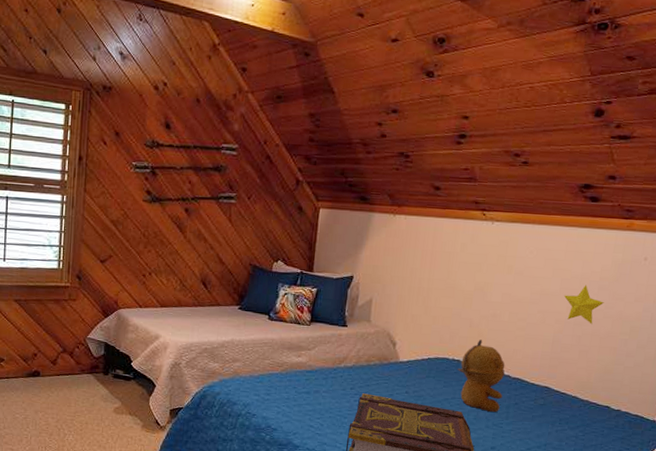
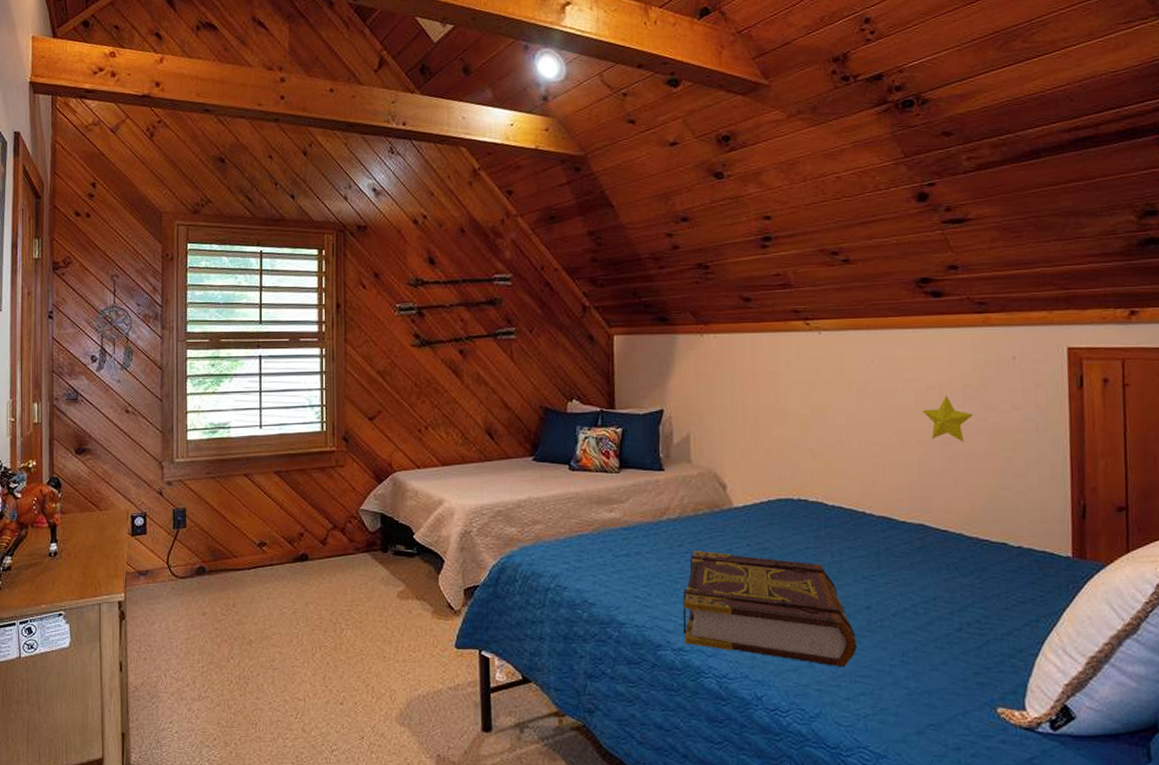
stuffed bear: present [457,340,505,412] -> none [806,473,868,561]

